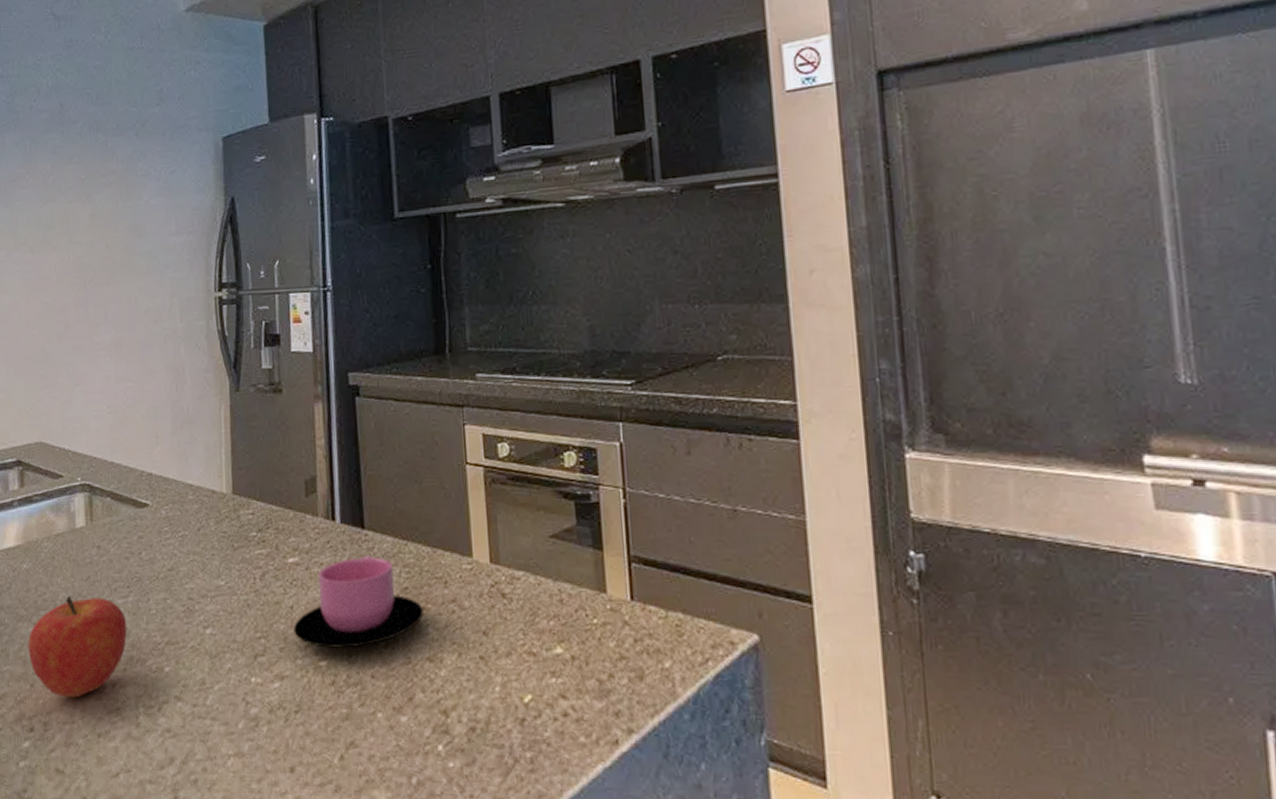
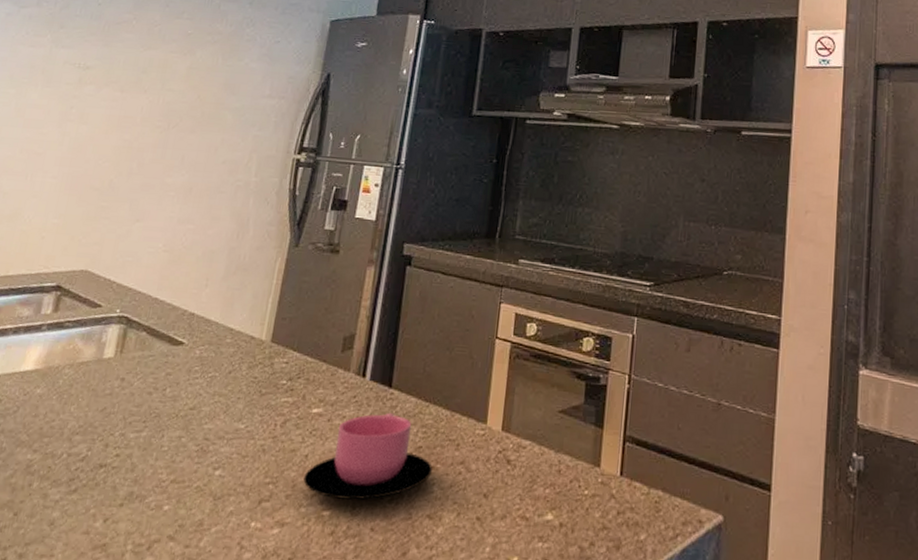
fruit: present [28,595,127,698] -> none [19,424,135,531]

